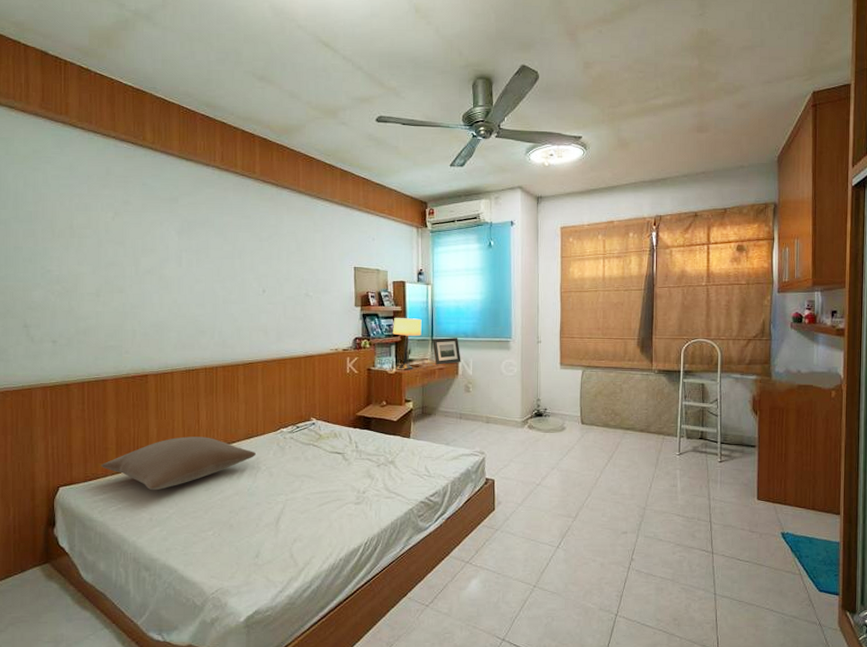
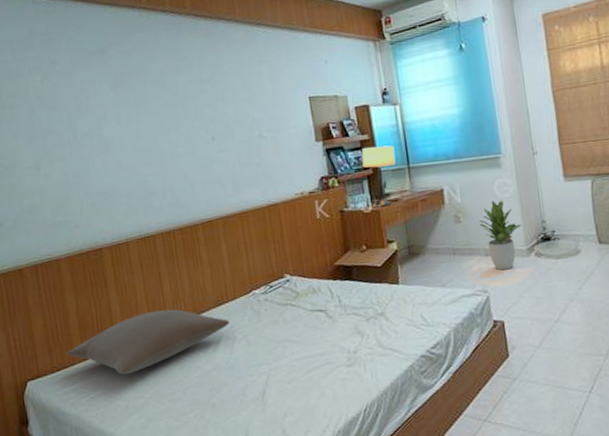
picture frame: present [432,338,461,365] -> none [409,161,446,197]
potted plant: none [485,377,520,437] -> present [479,200,522,271]

